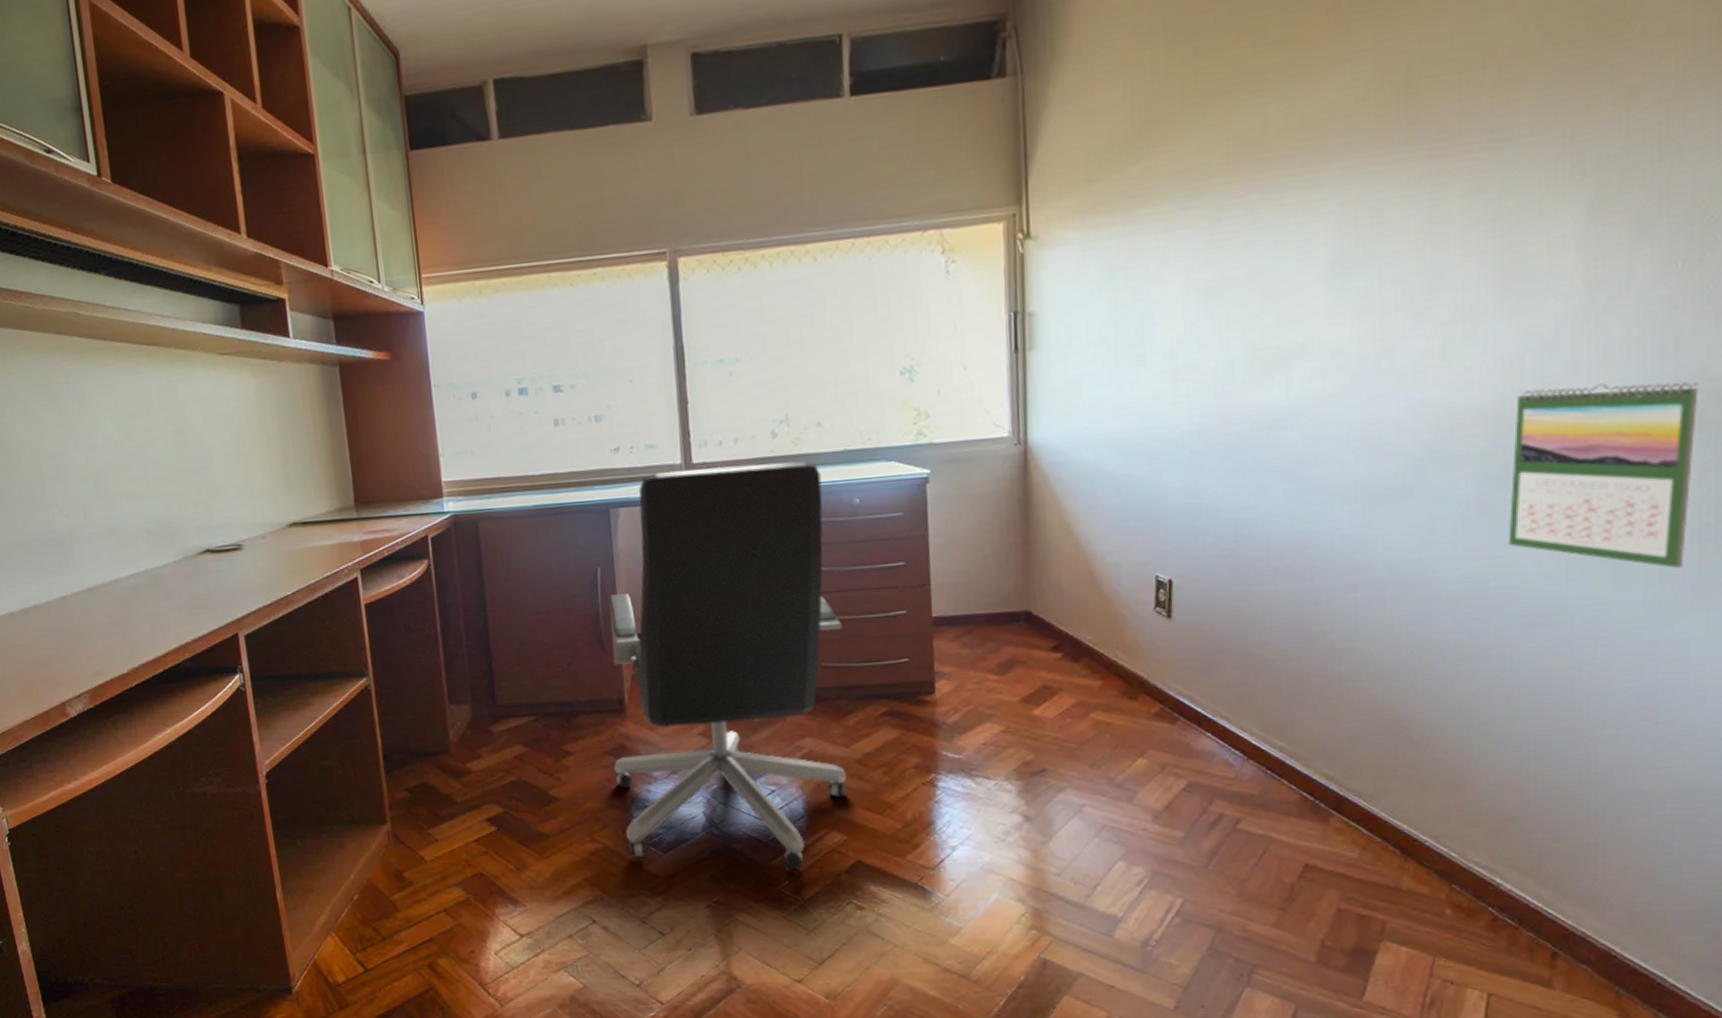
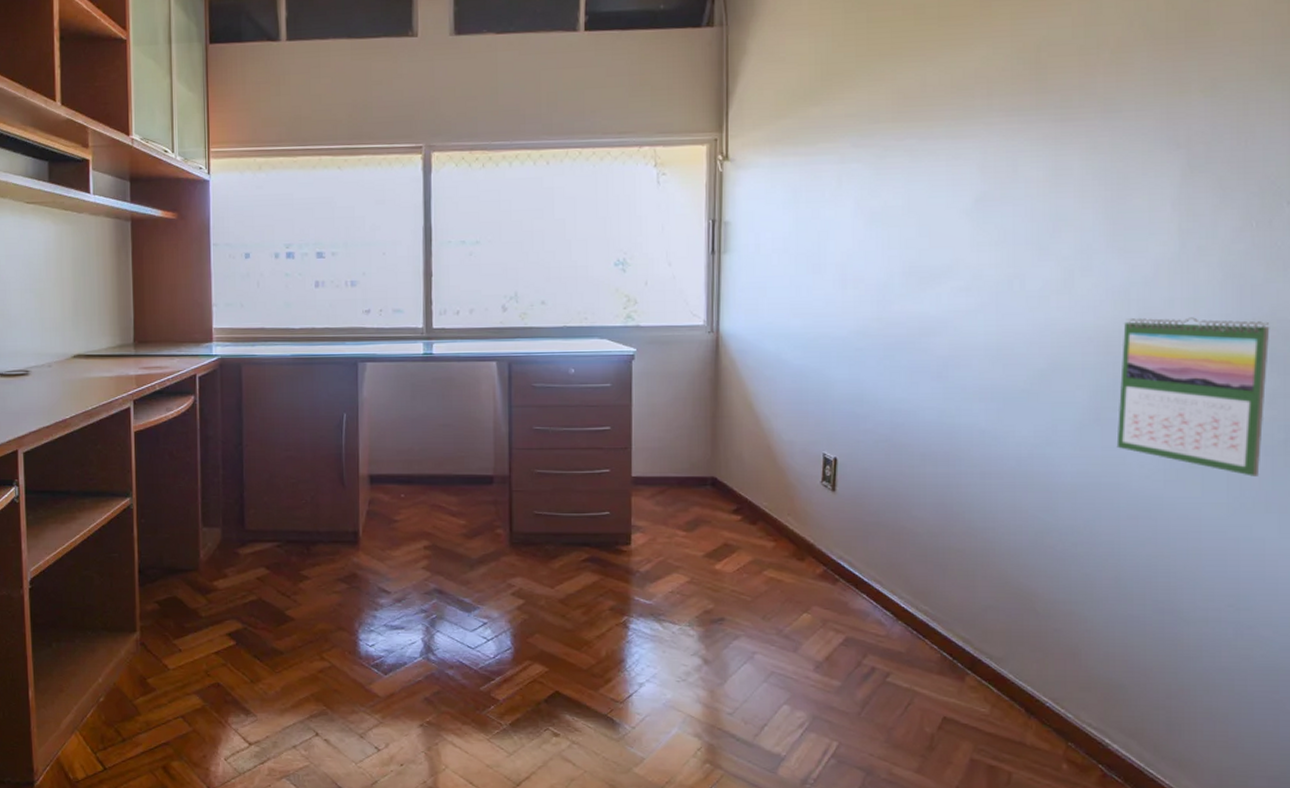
office chair: present [608,461,847,871] -> none [345,332,554,697]

